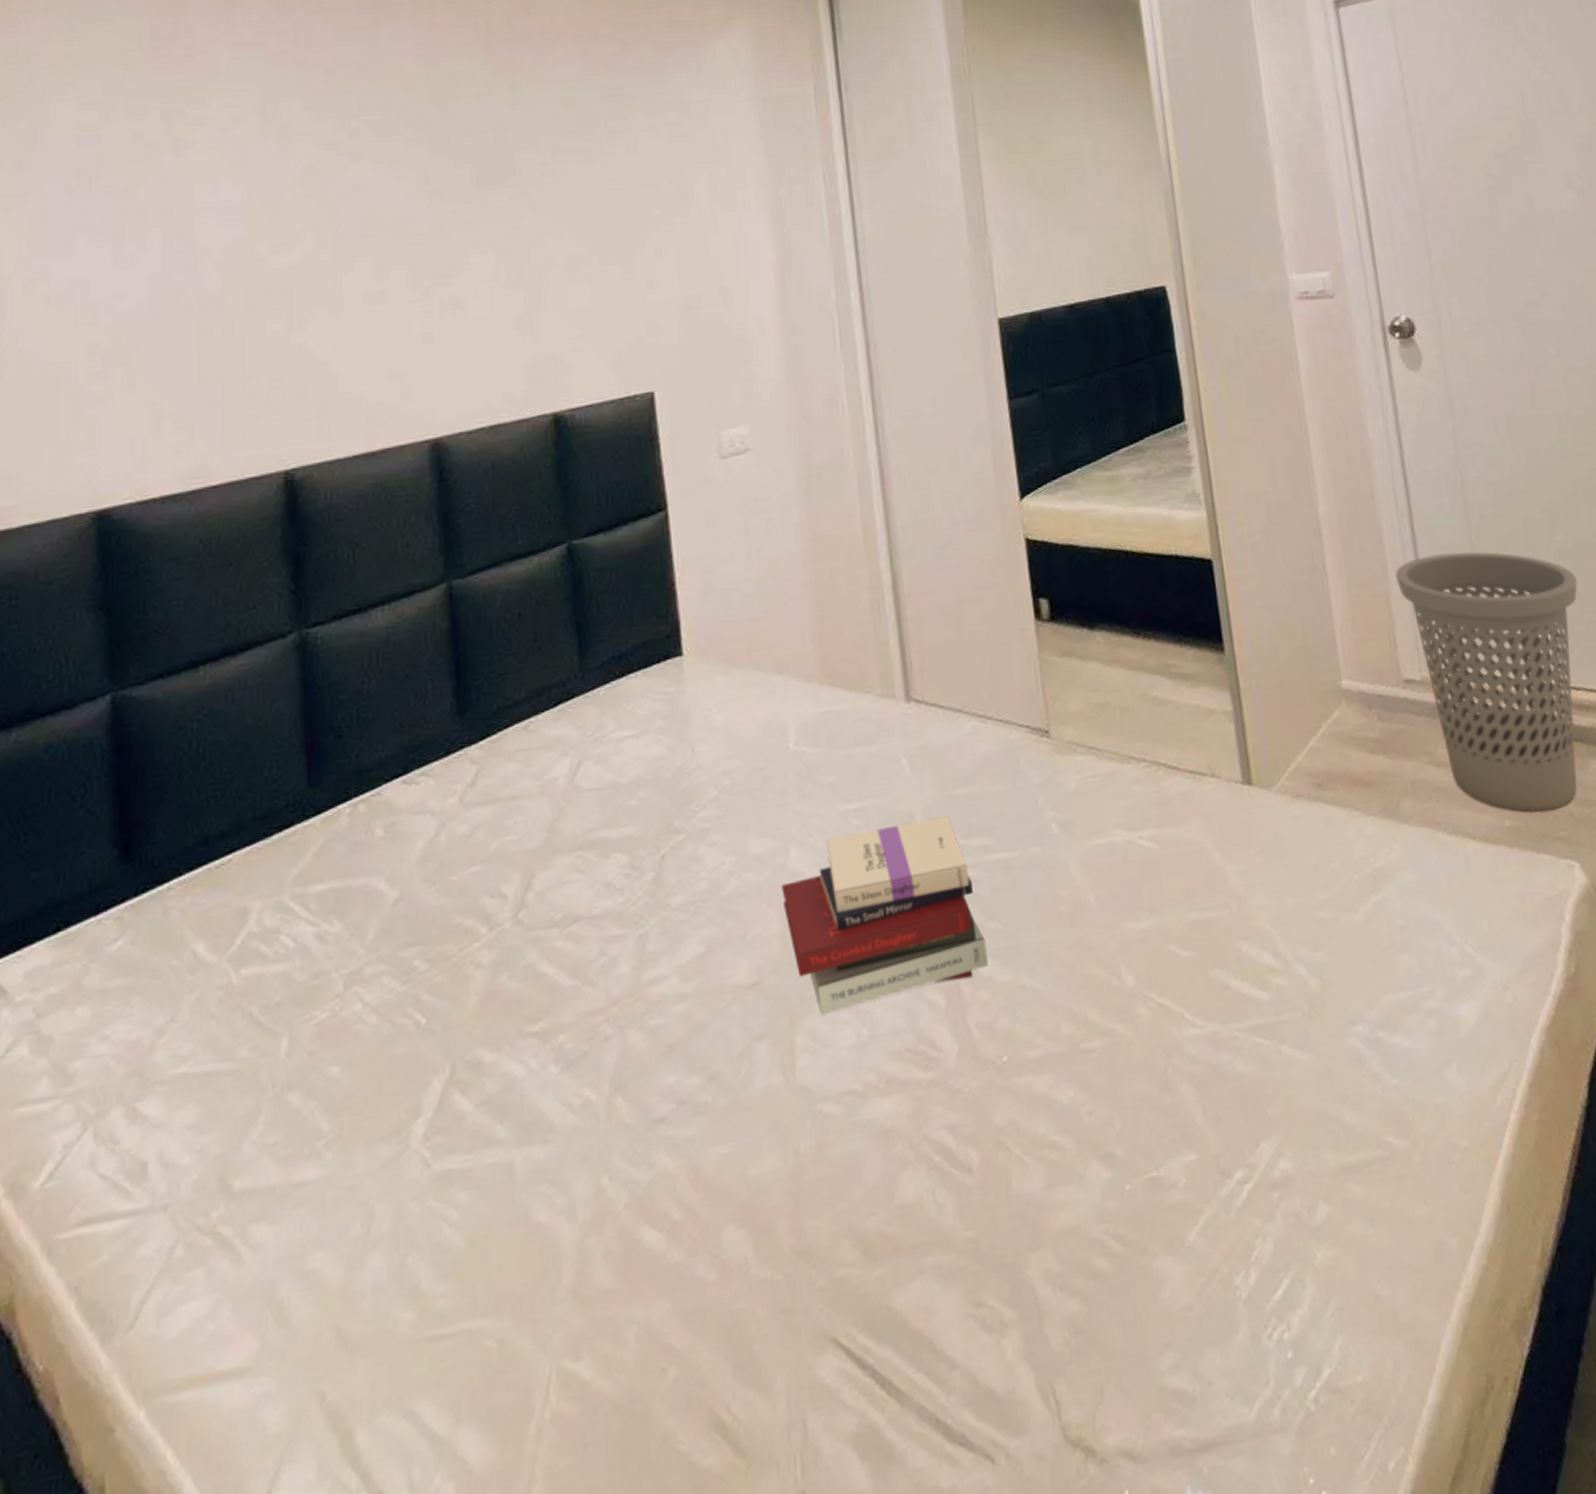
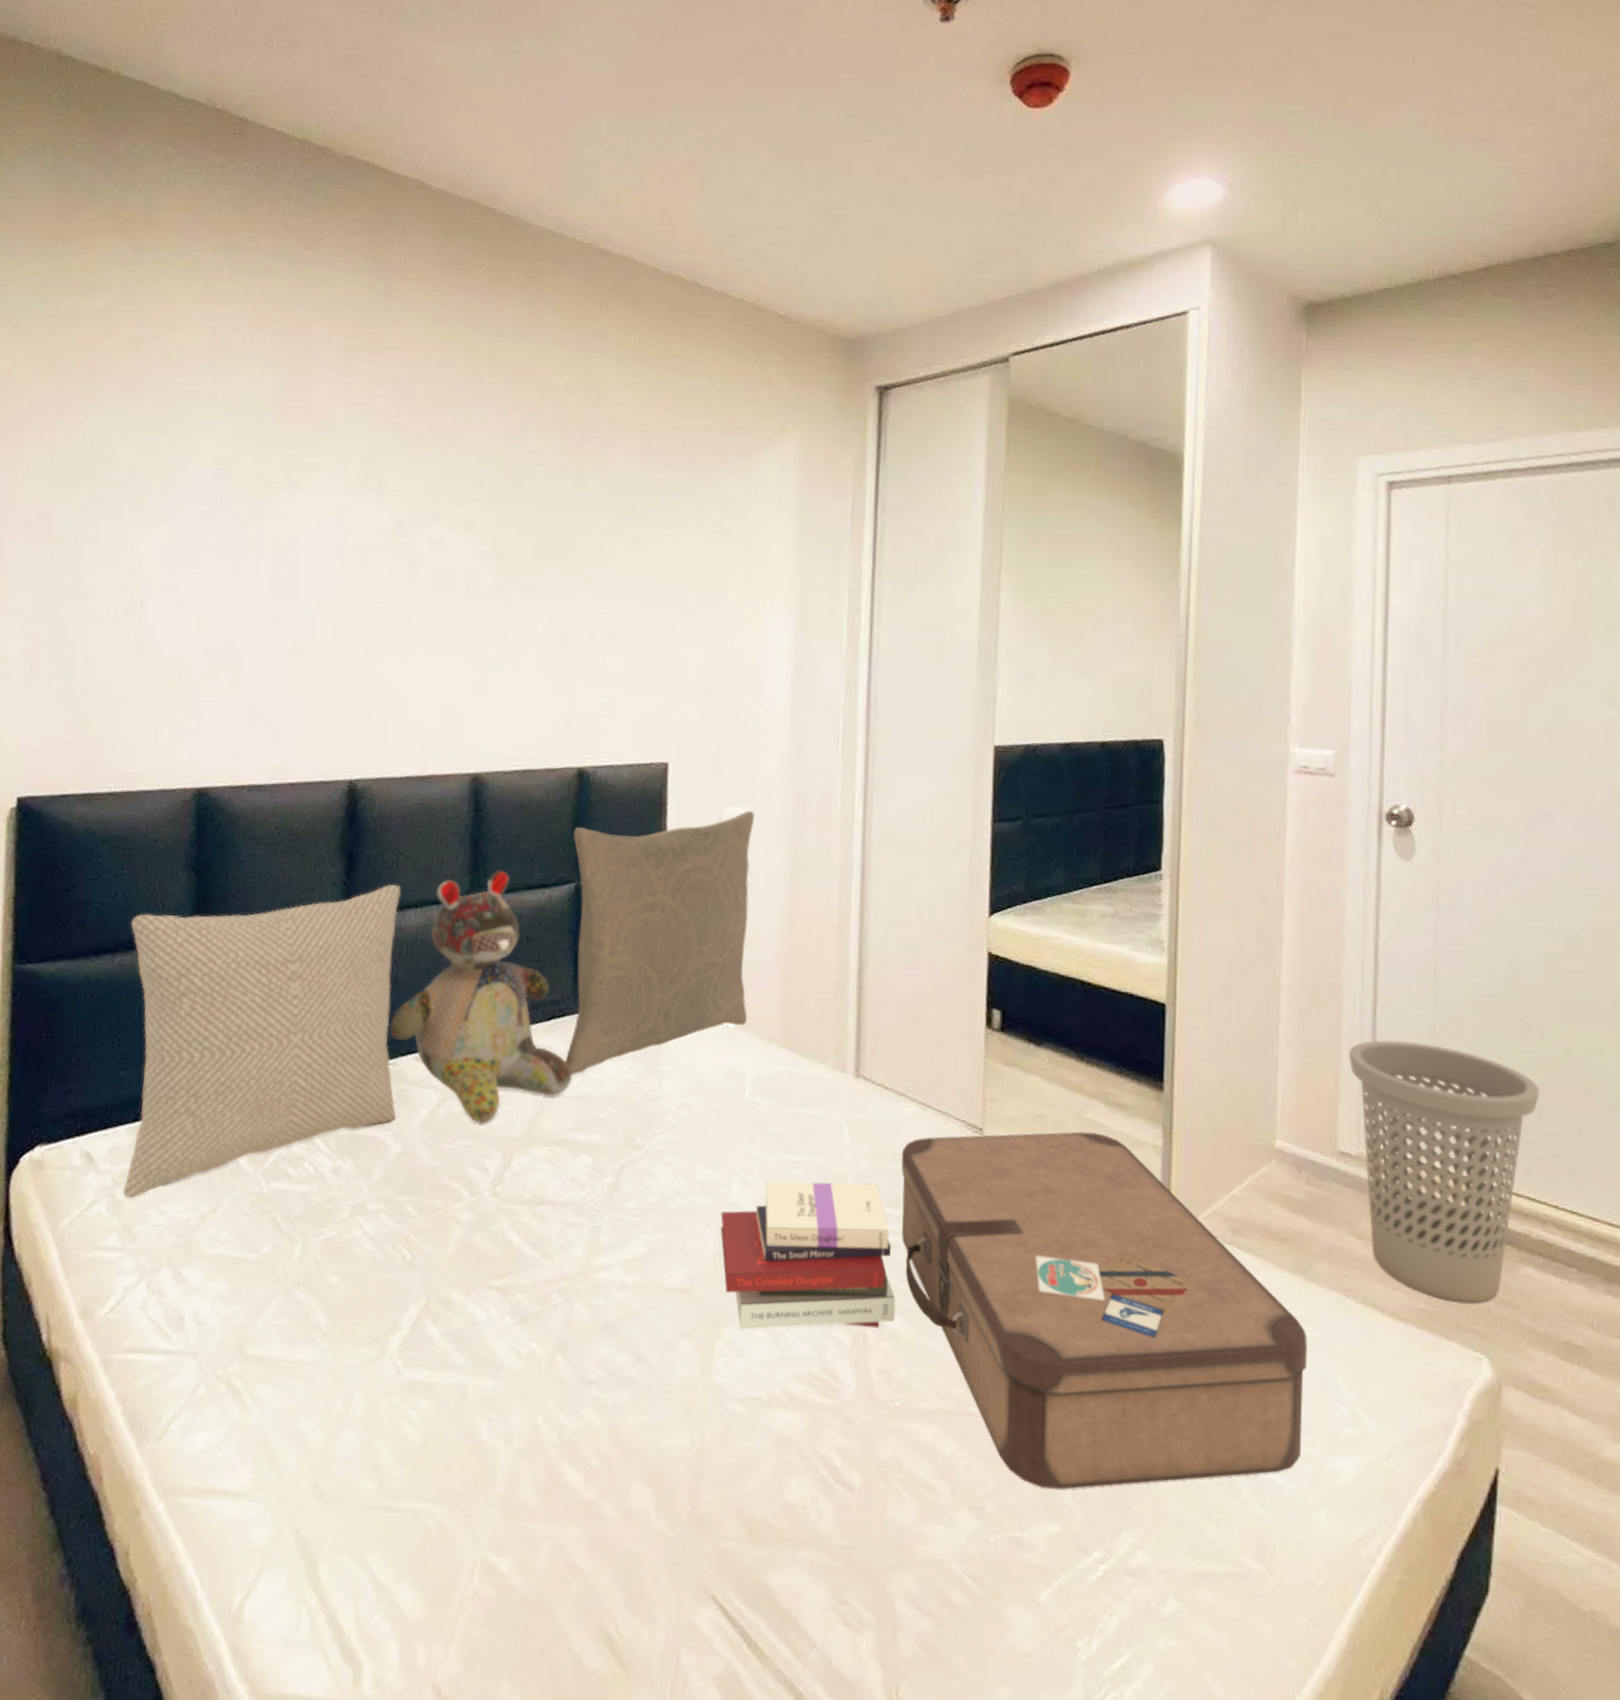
pillow: none [26,582,387,1031] -> present [122,884,401,1199]
stuffed bear: none [367,543,592,842] -> present [389,870,572,1123]
pillow: none [556,429,781,764] -> present [566,810,754,1075]
suitcase: none [967,710,1422,1115] -> present [901,1131,1307,1489]

